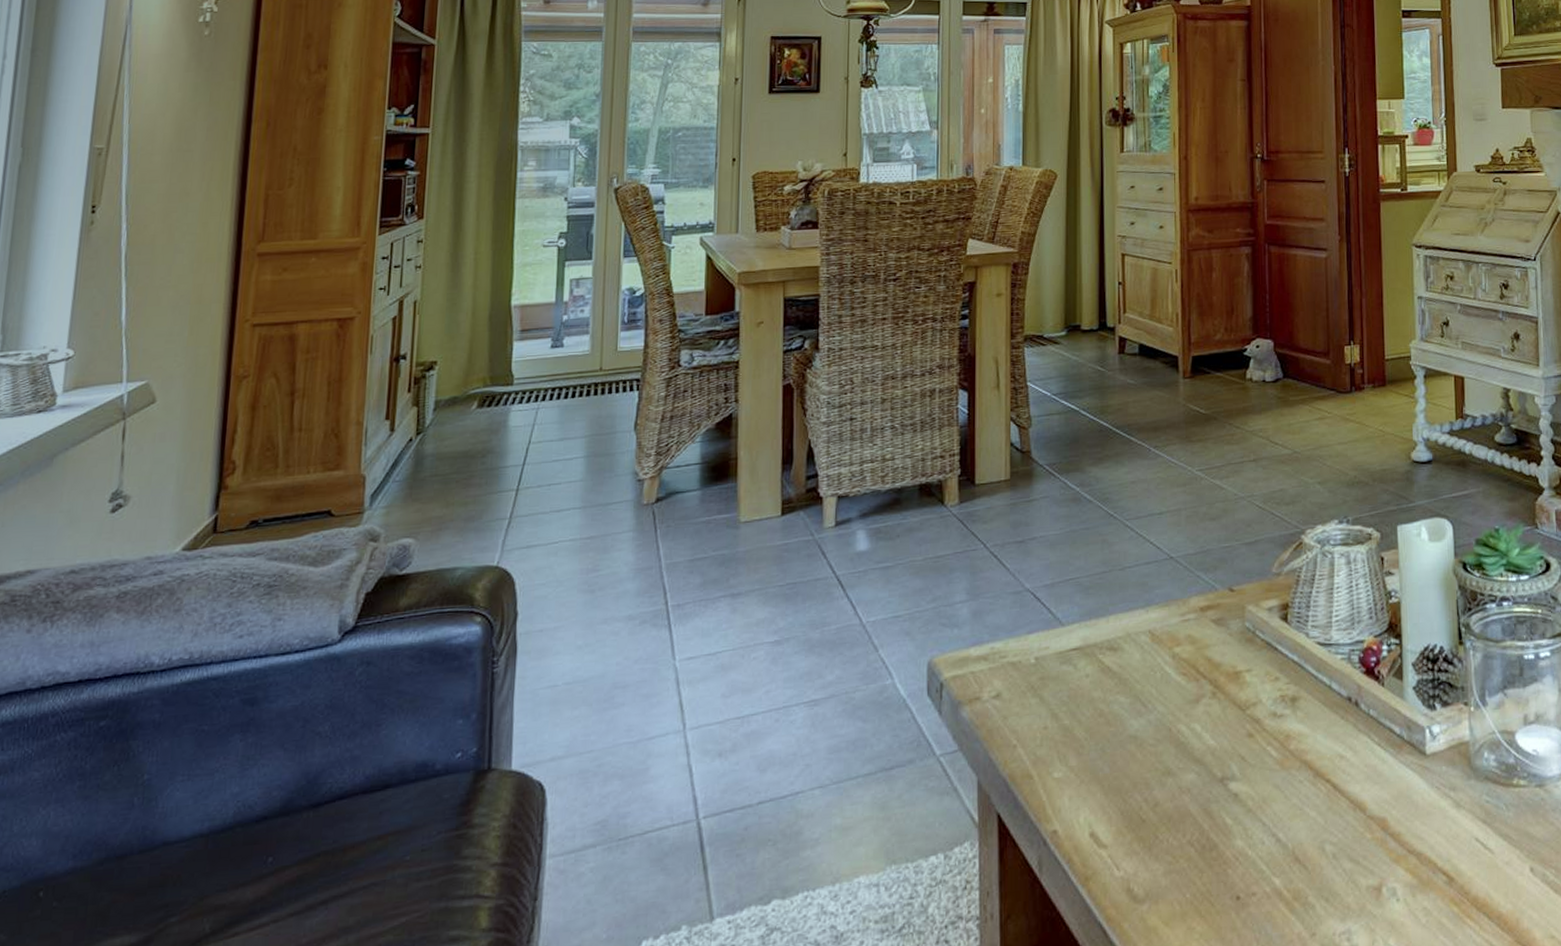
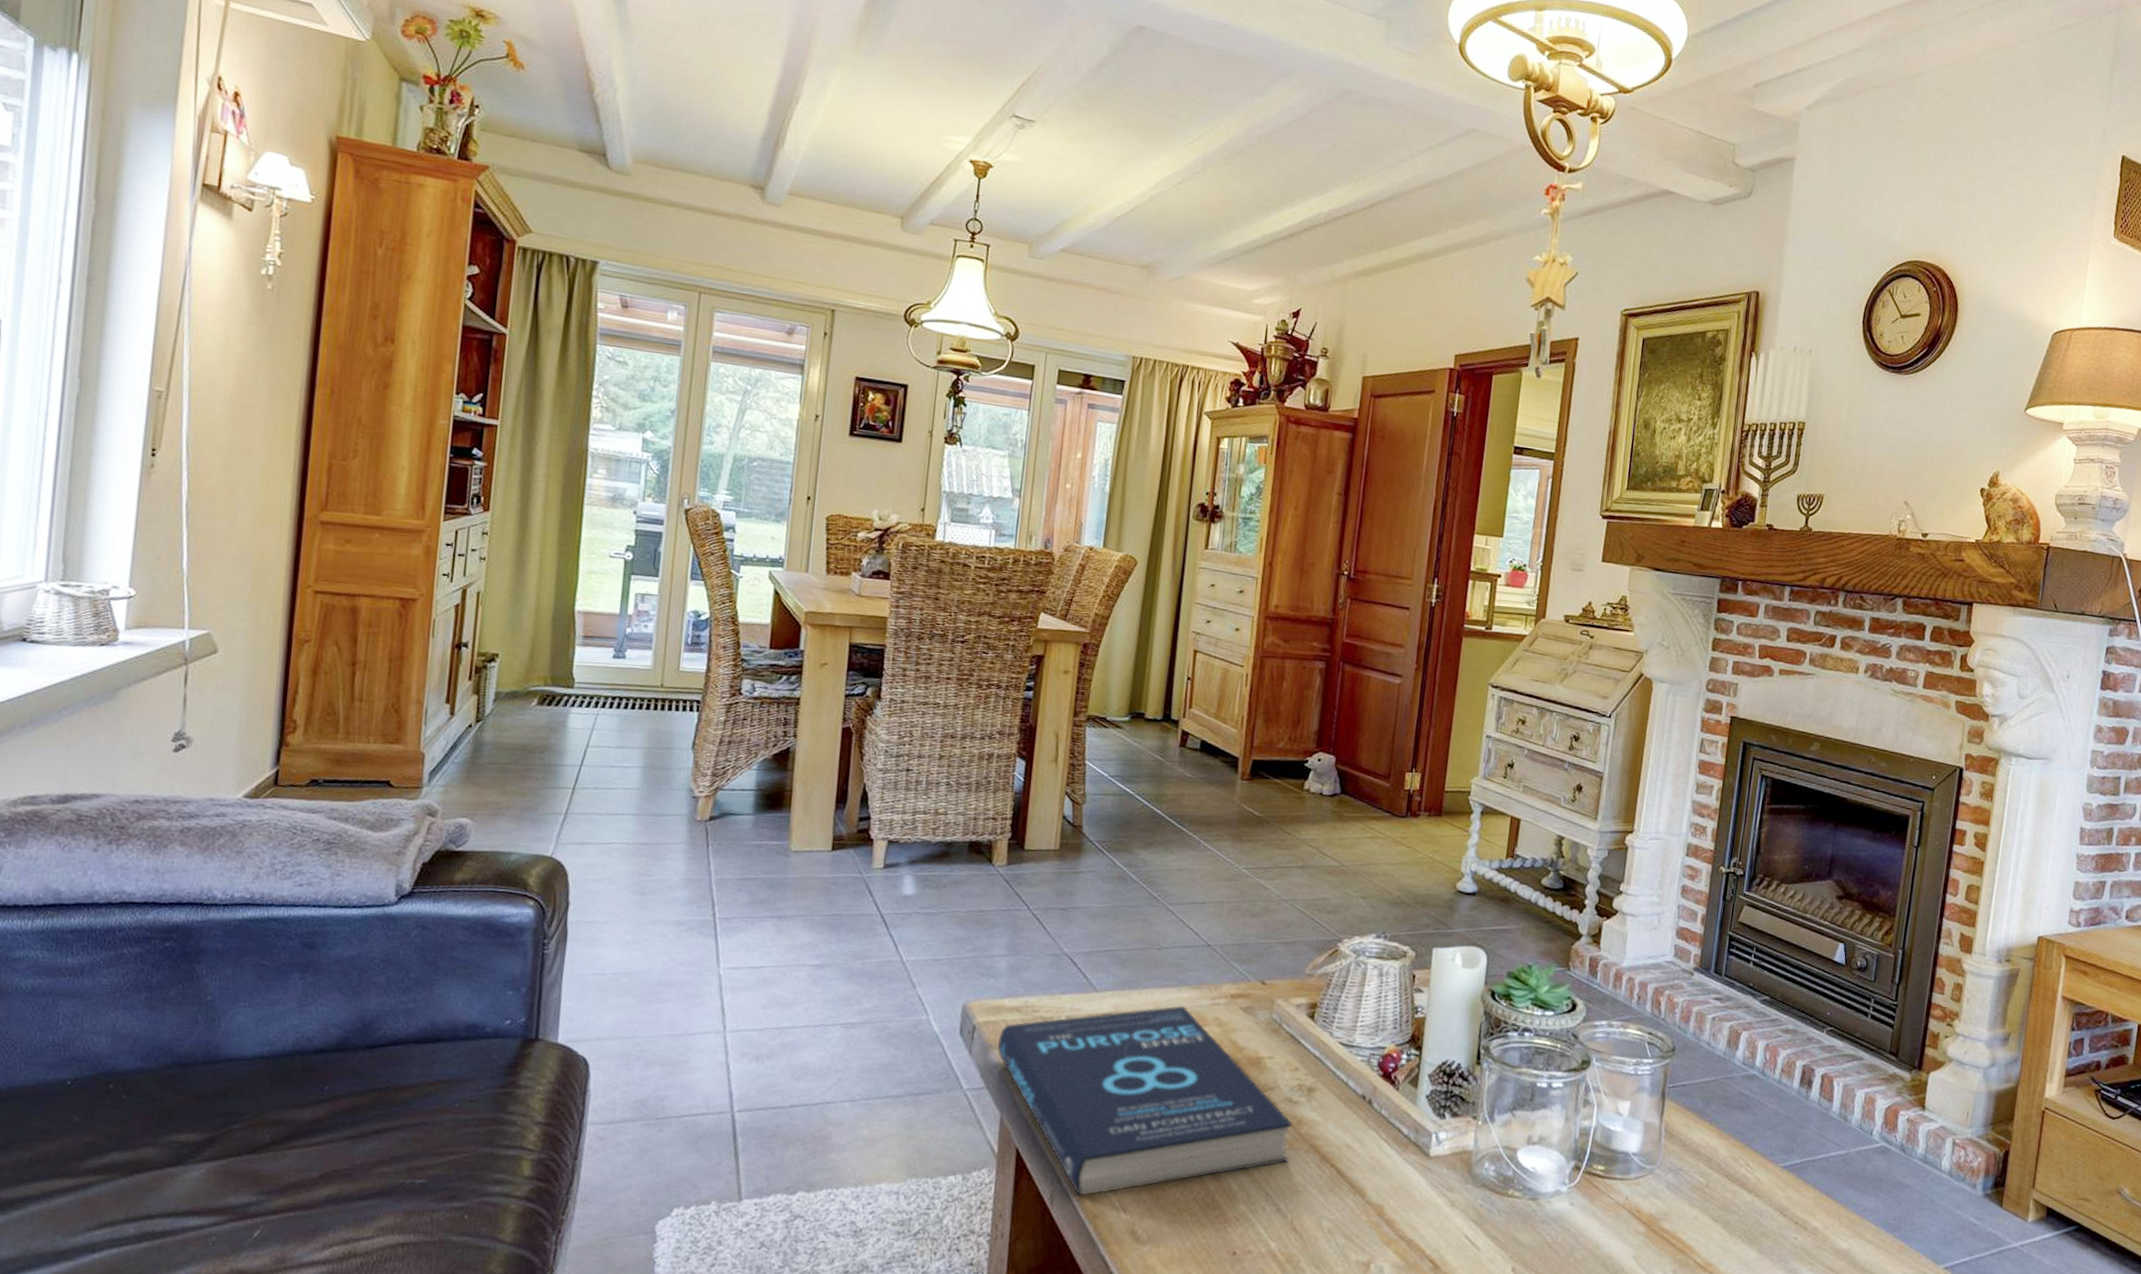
book: none [968,627,1282,859] -> present [997,1005,1293,1197]

